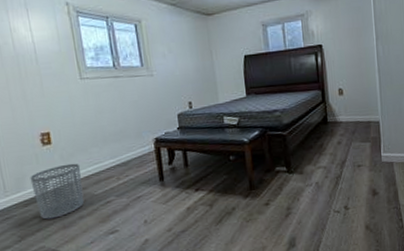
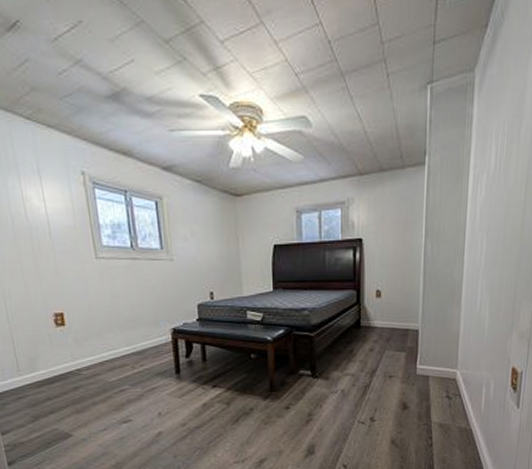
waste bin: present [30,163,85,220] -> none [43,347,98,402]

